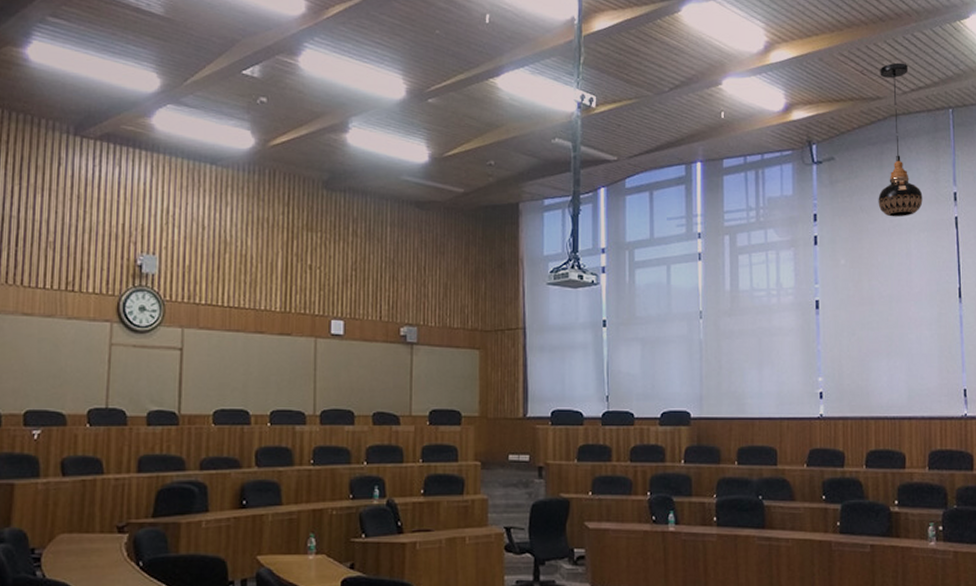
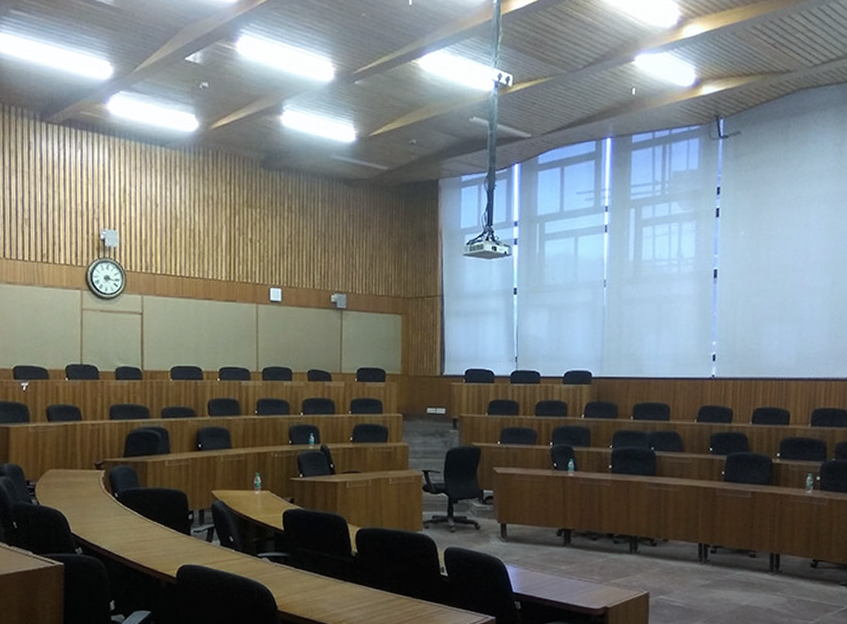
light fixture: present [878,62,923,217] -> none [781,34,826,190]

